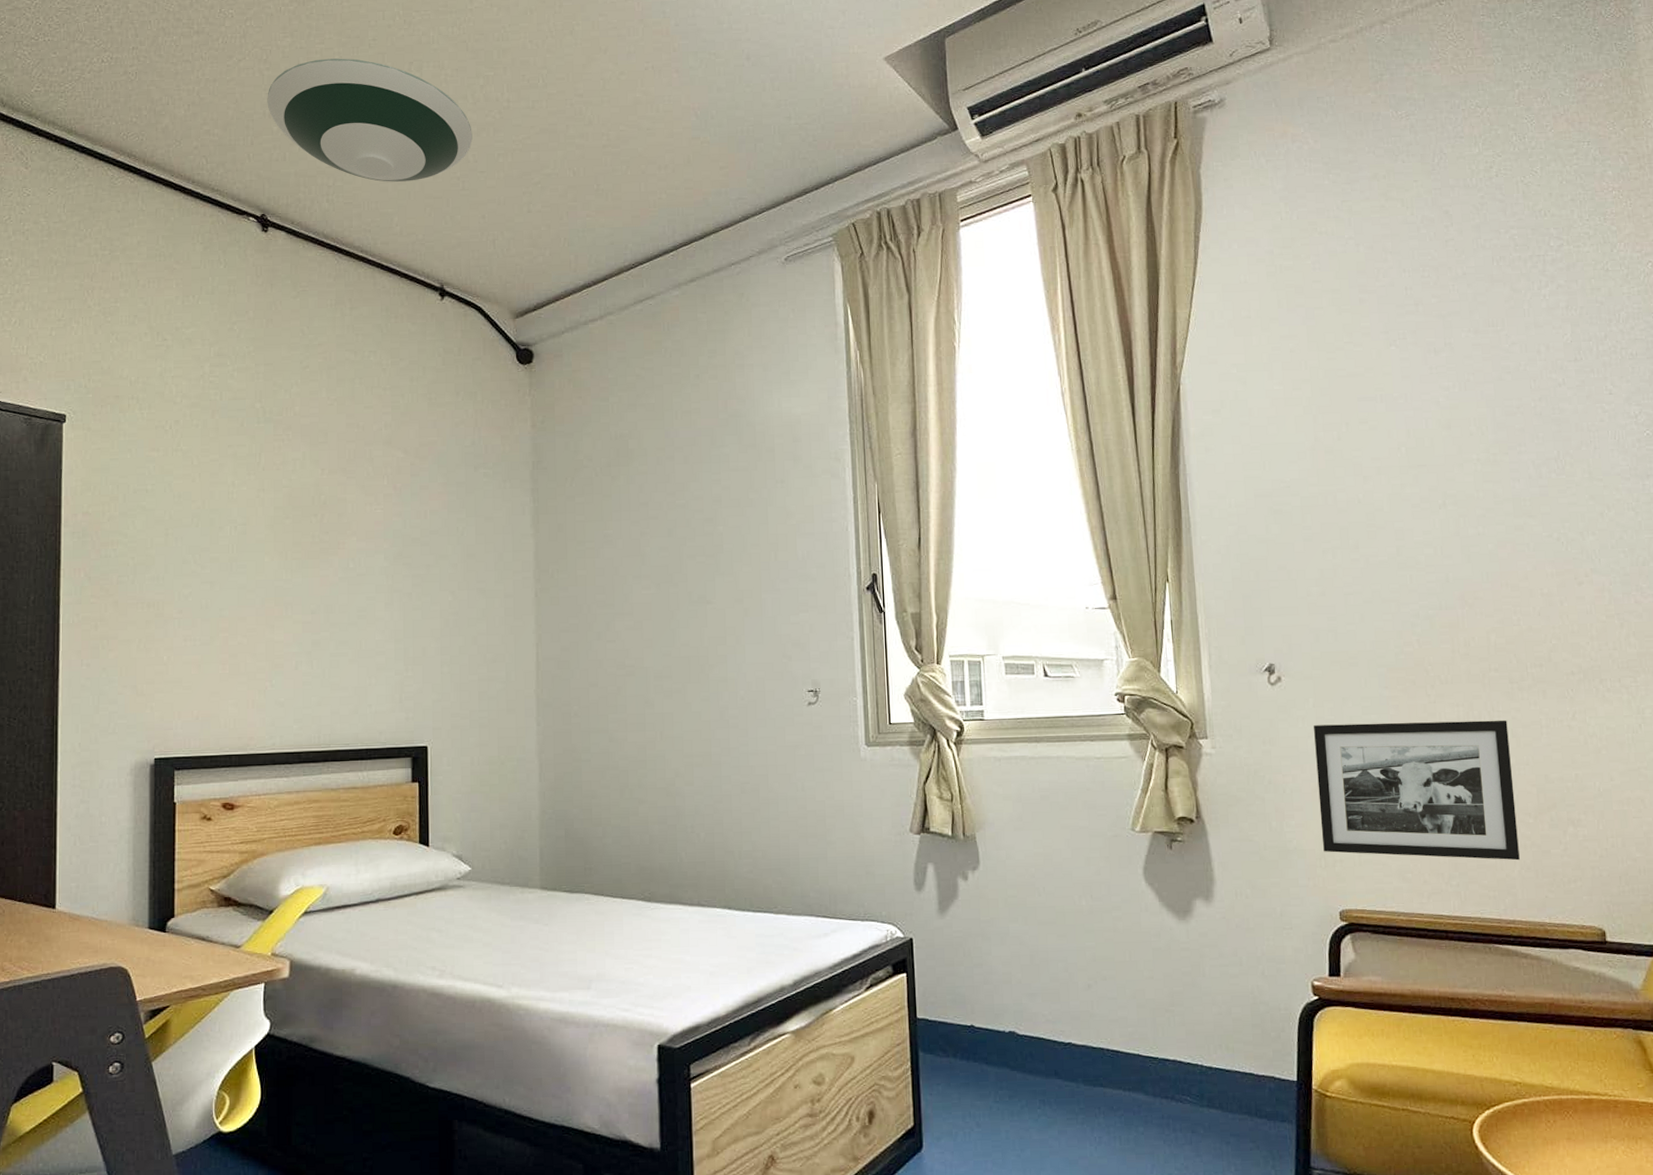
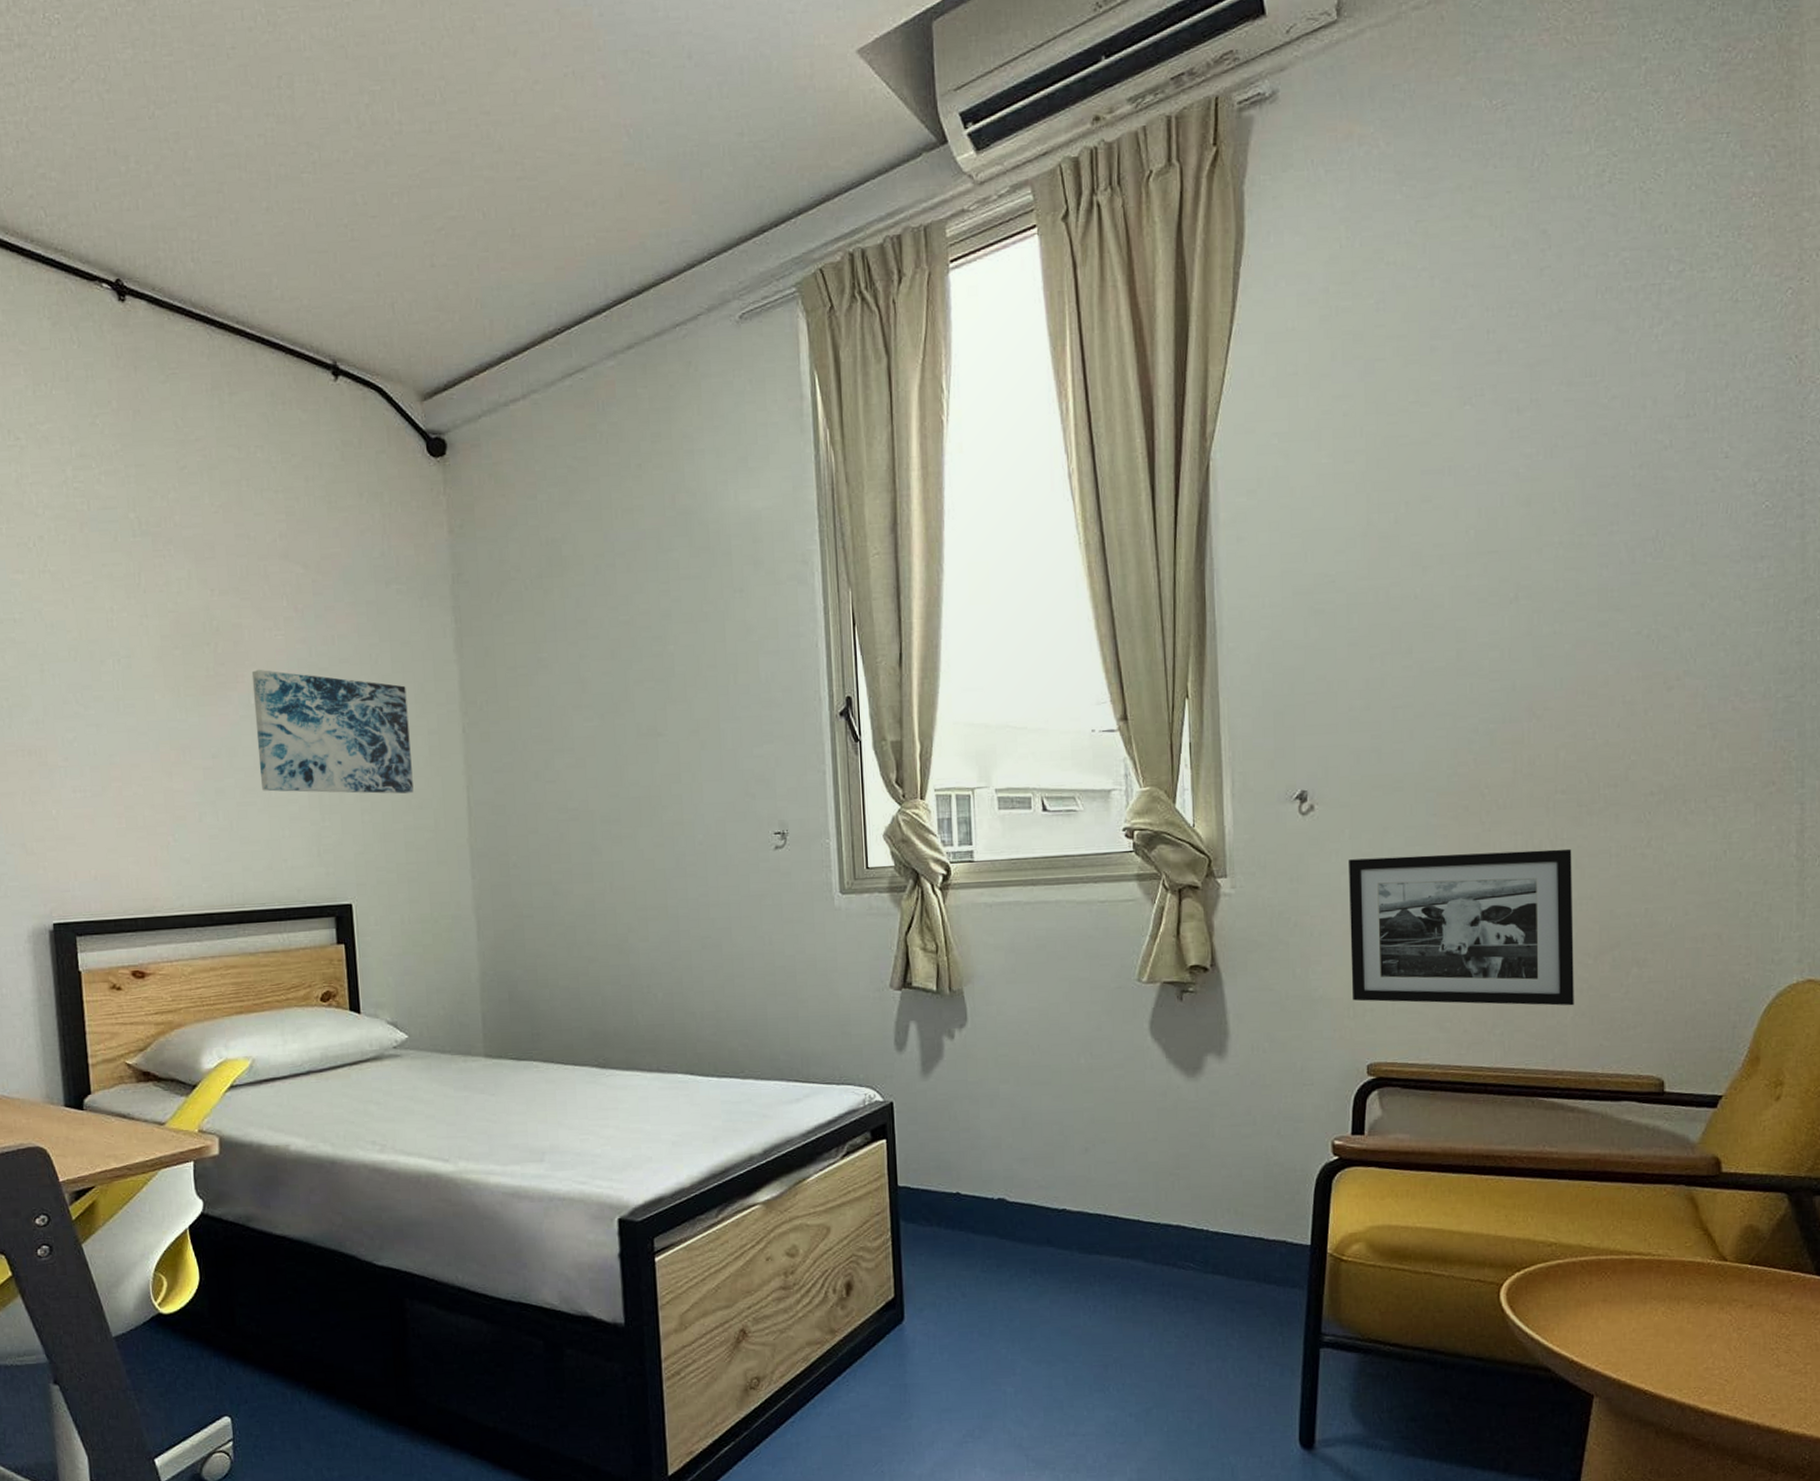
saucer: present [267,58,473,182] -> none [110,73,360,234]
wall art: none [352,538,489,649] -> present [251,670,414,794]

